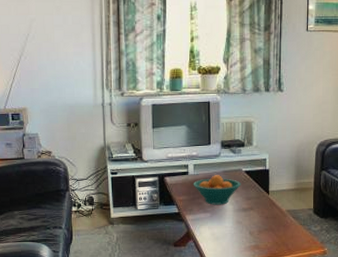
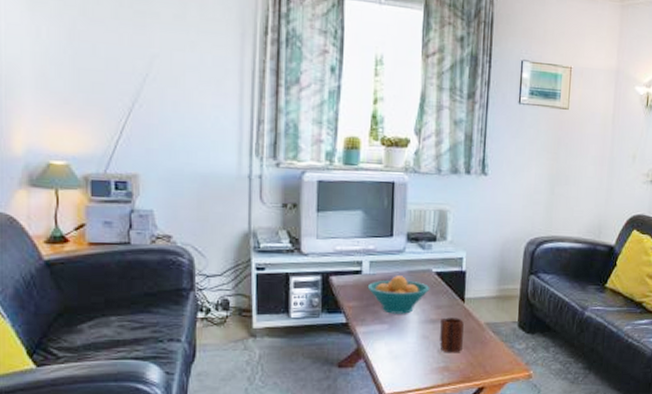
mug: none [251,207,270,235] -> present [440,317,464,353]

